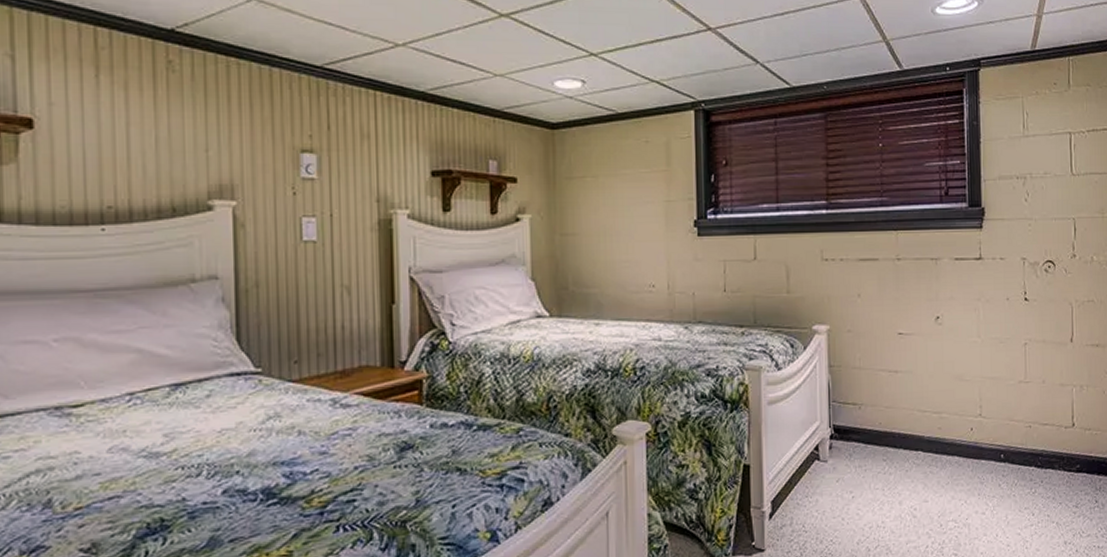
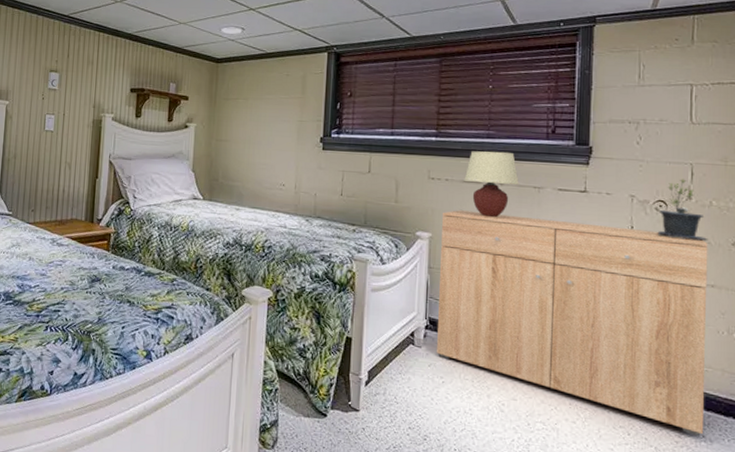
dresser: none [840,293,1097,502] -> present [437,210,708,436]
table lamp: none [859,220,916,299] -> present [464,151,519,218]
potted plant: none [1048,235,1092,300] -> present [657,179,709,241]

